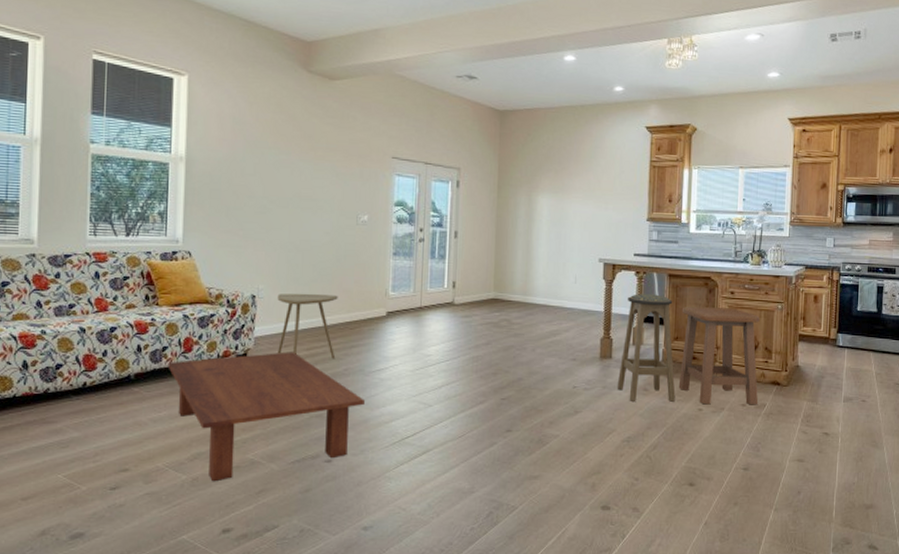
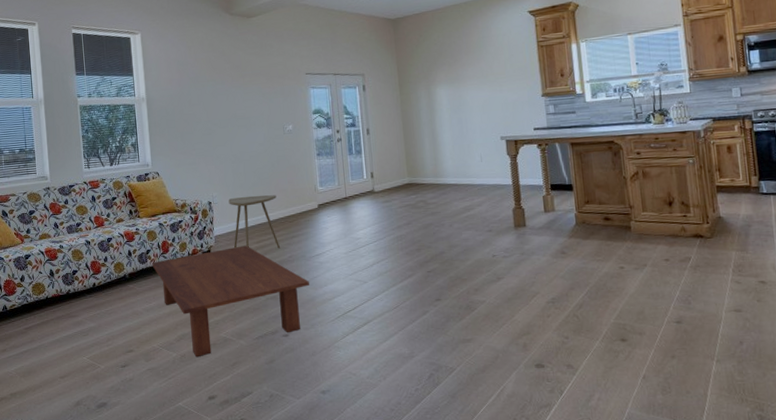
stool: present [617,294,676,402] -> none [534,163,595,265]
stool: present [678,307,760,405] -> none [590,168,681,263]

